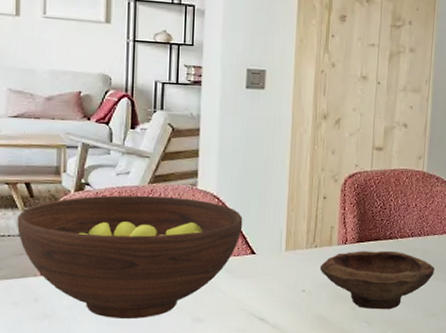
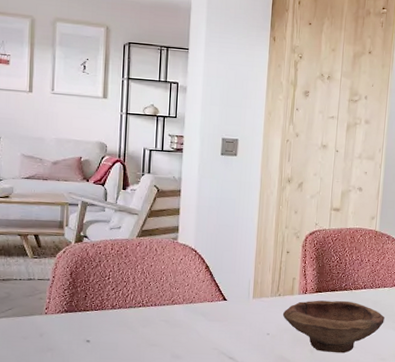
fruit bowl: present [17,195,243,318] -> none [27,246,217,354]

